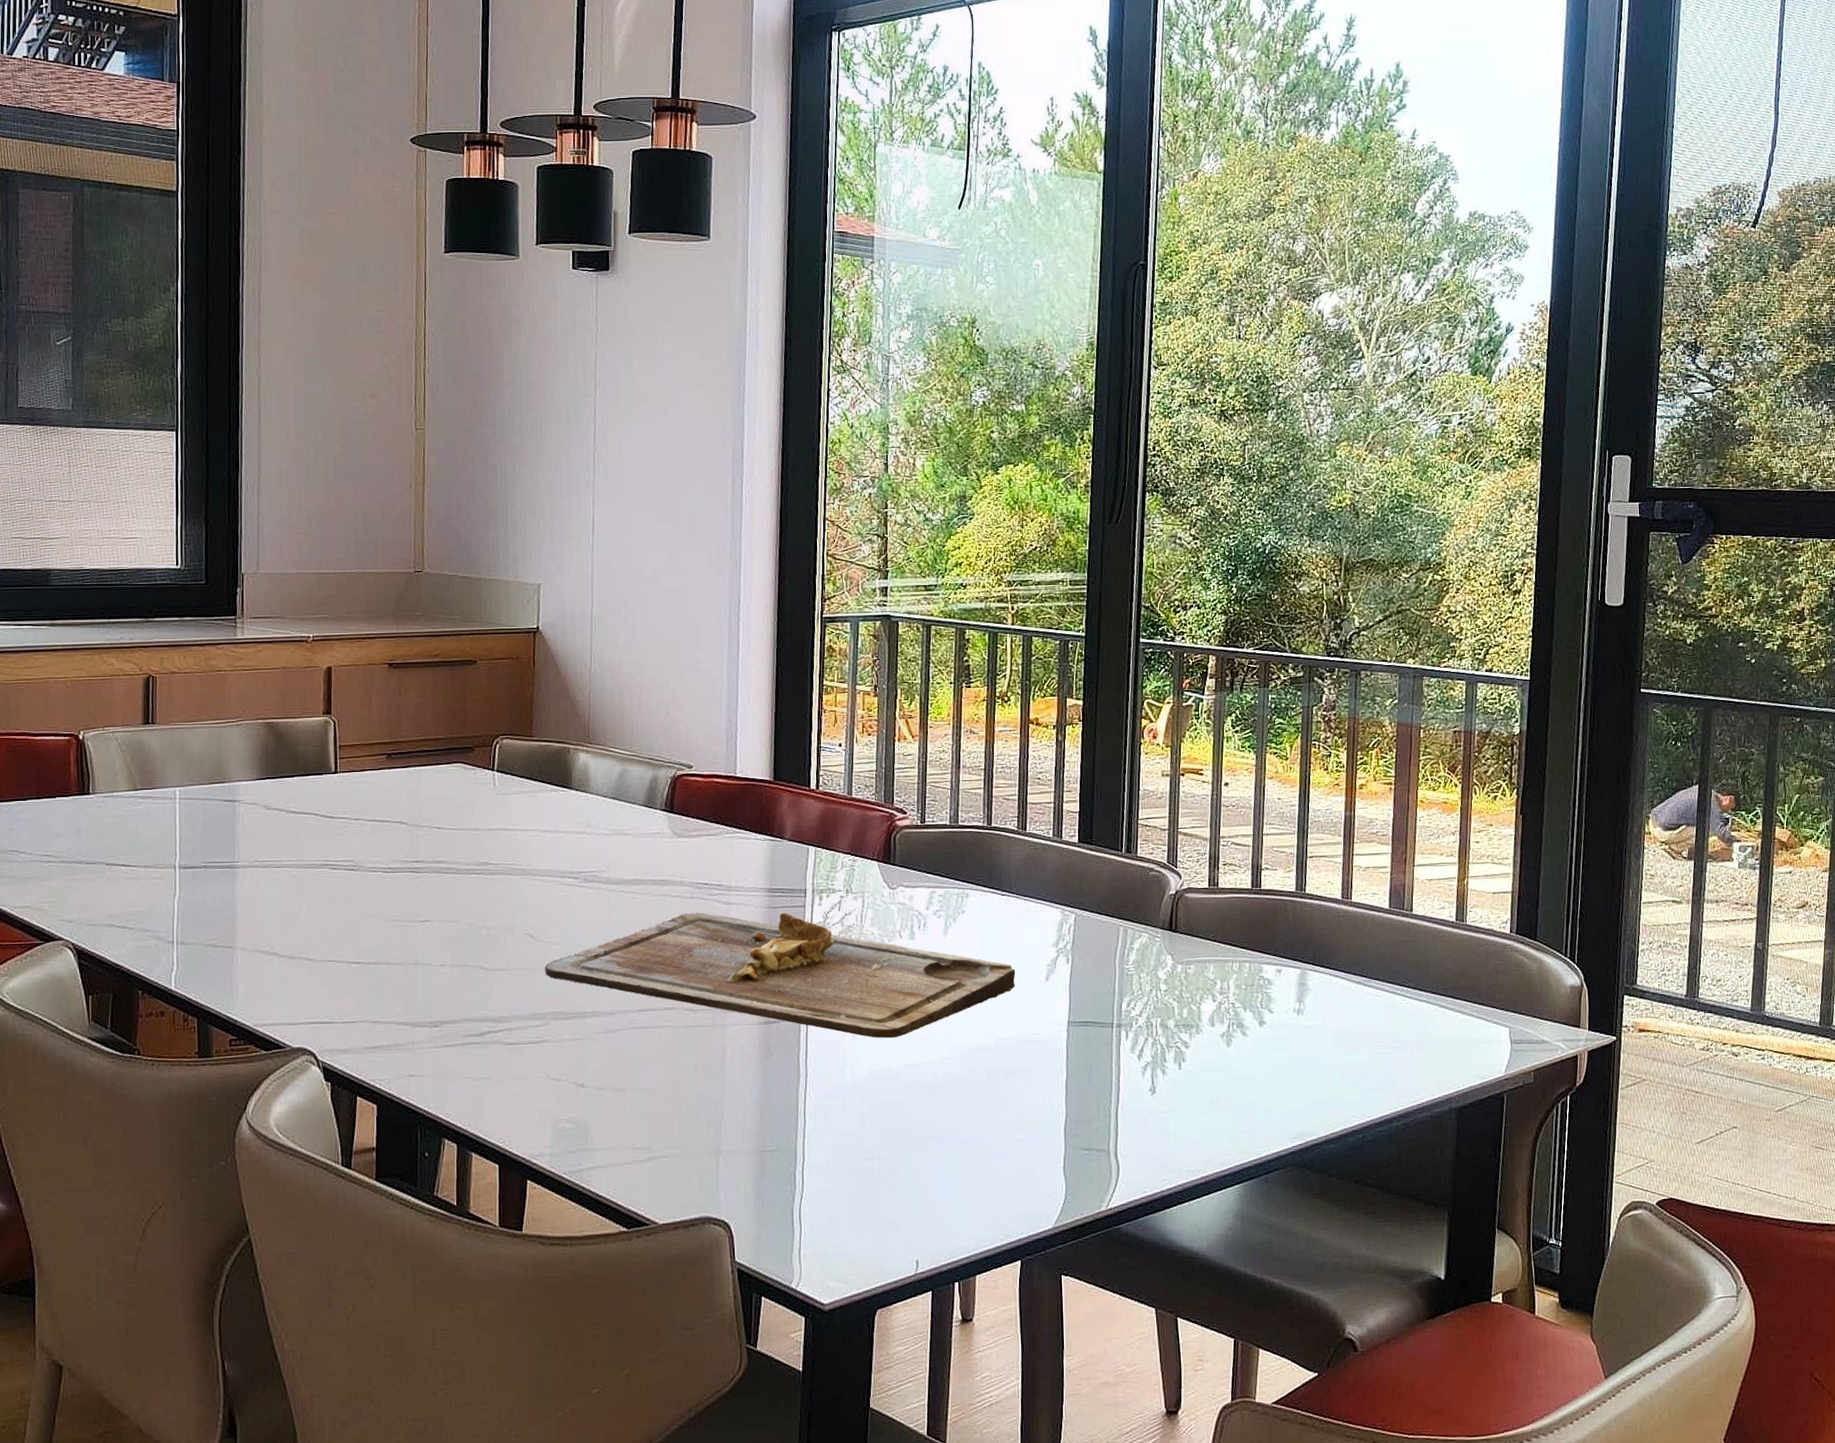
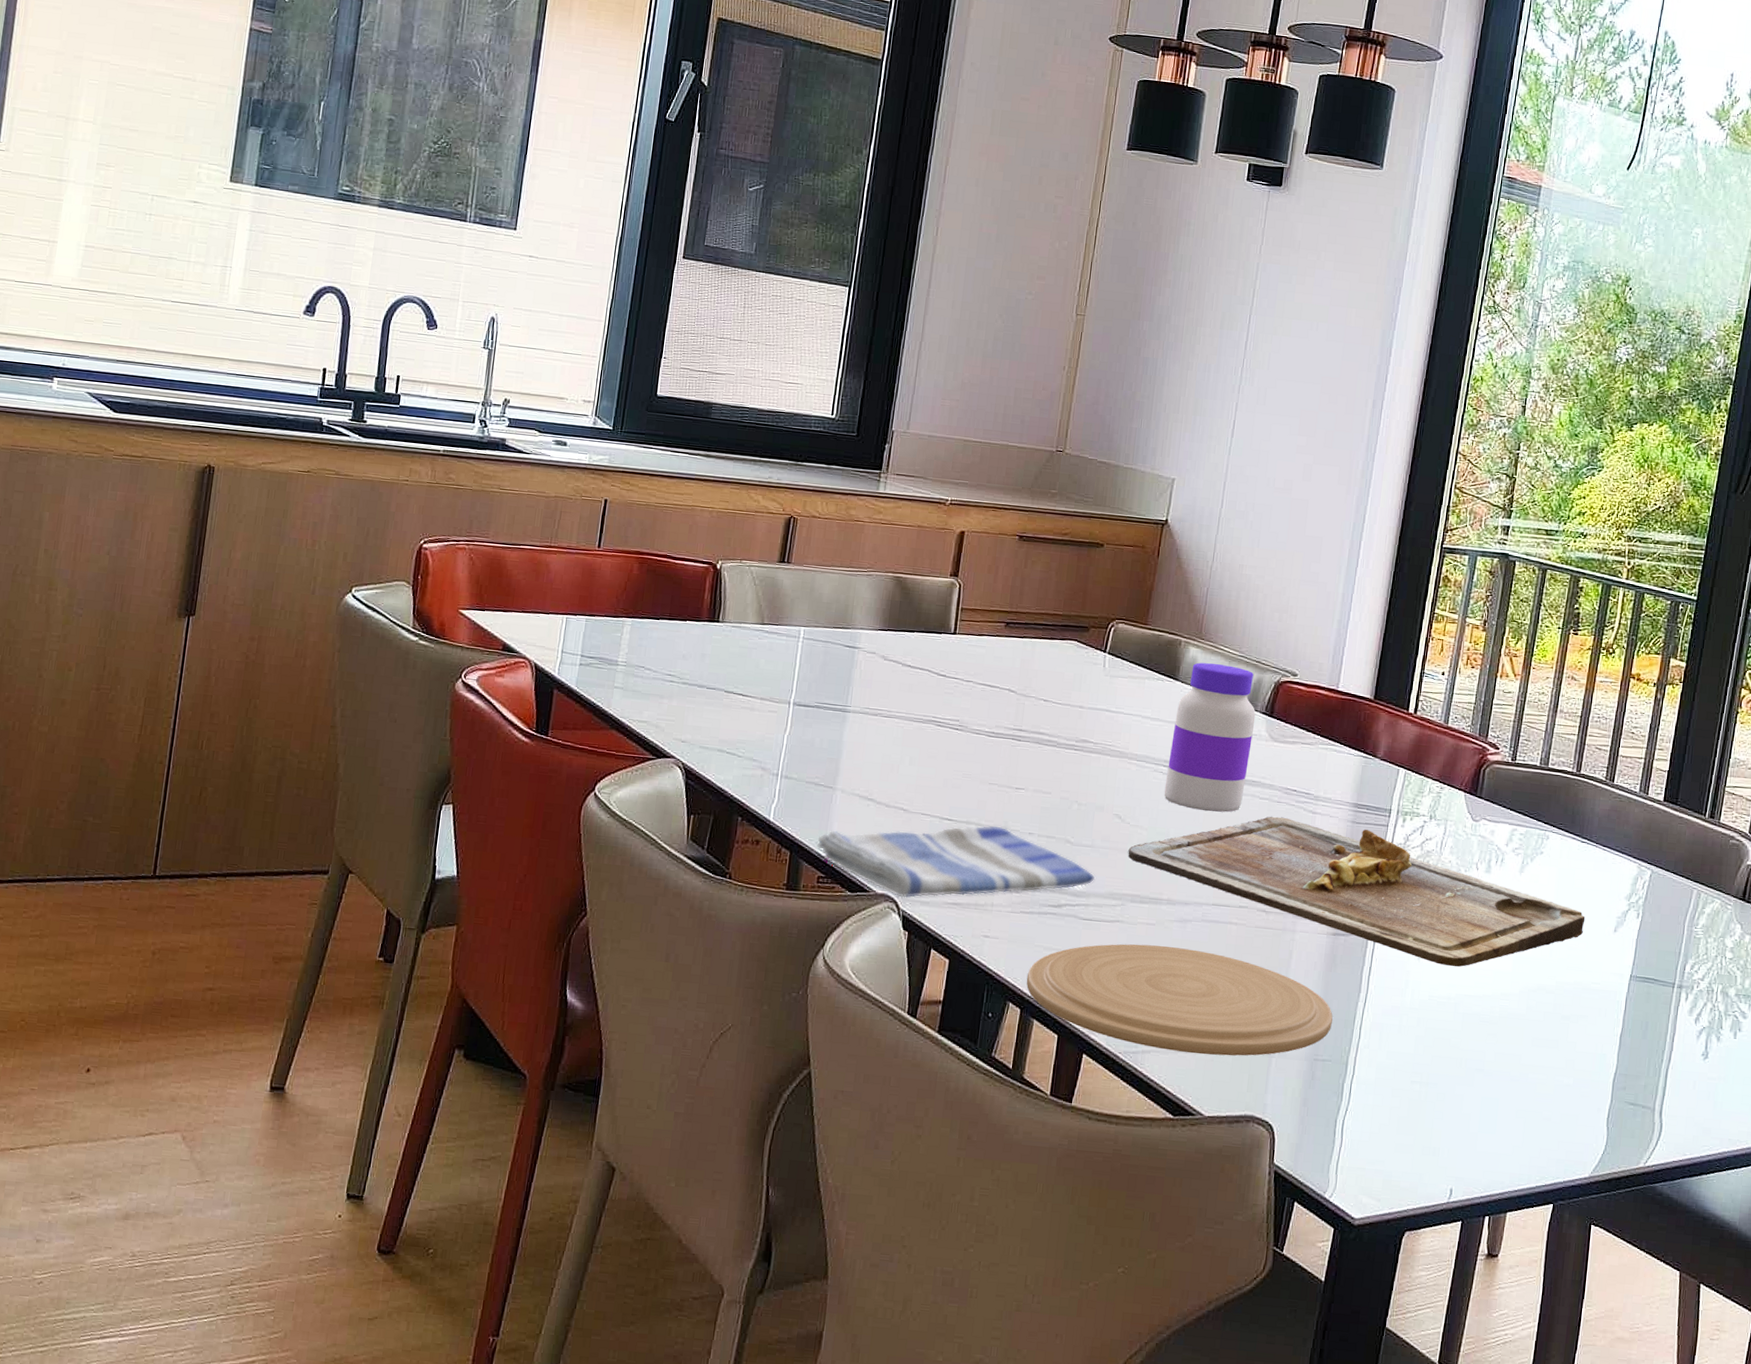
dish towel: none [224,962,514,1049] -> present [817,825,1095,898]
plate: none [459,1058,775,1164] -> present [1026,943,1333,1056]
jar: none [573,766,656,918] -> present [1164,662,1256,813]

